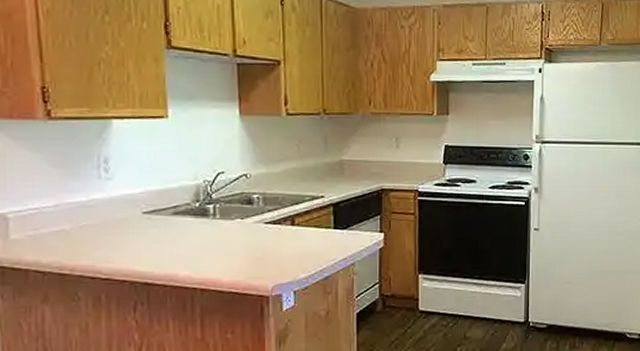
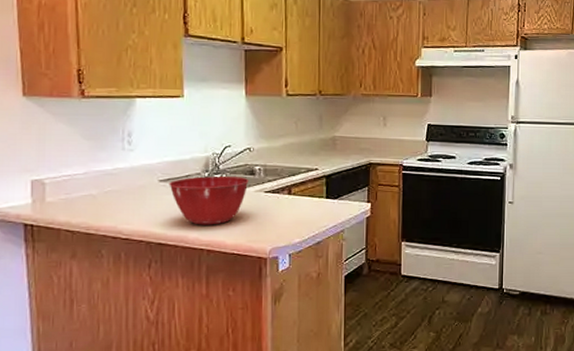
mixing bowl: none [154,207,247,262] -> present [169,176,249,225]

